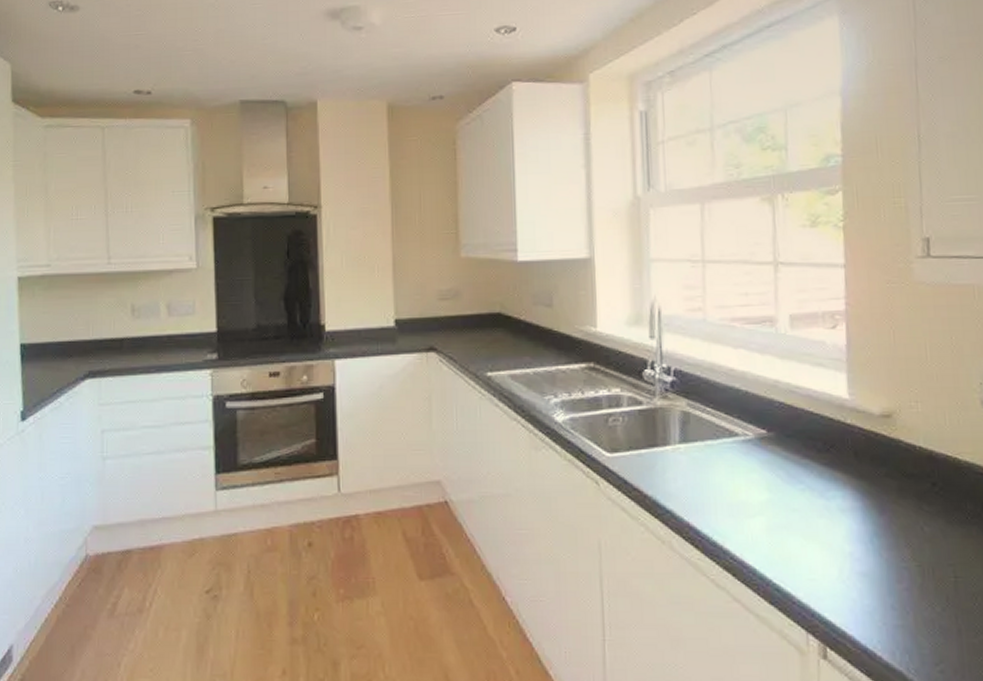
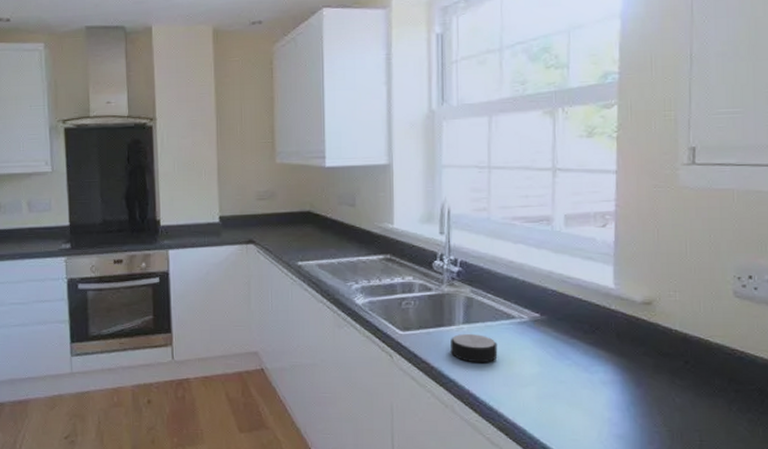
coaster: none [666,455,721,490] -> present [451,334,498,364]

